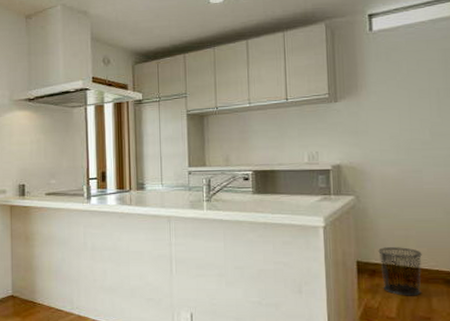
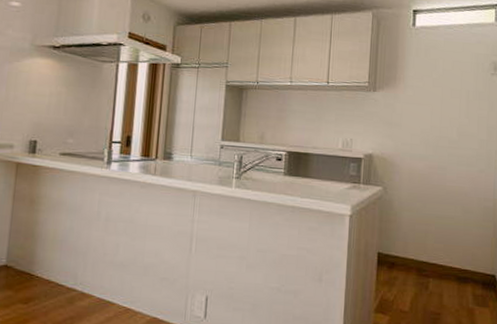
trash can: present [378,247,422,296] -> none [399,240,439,291]

